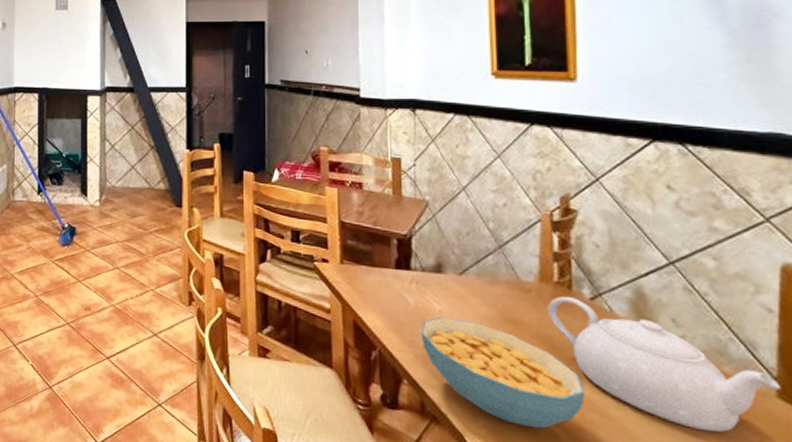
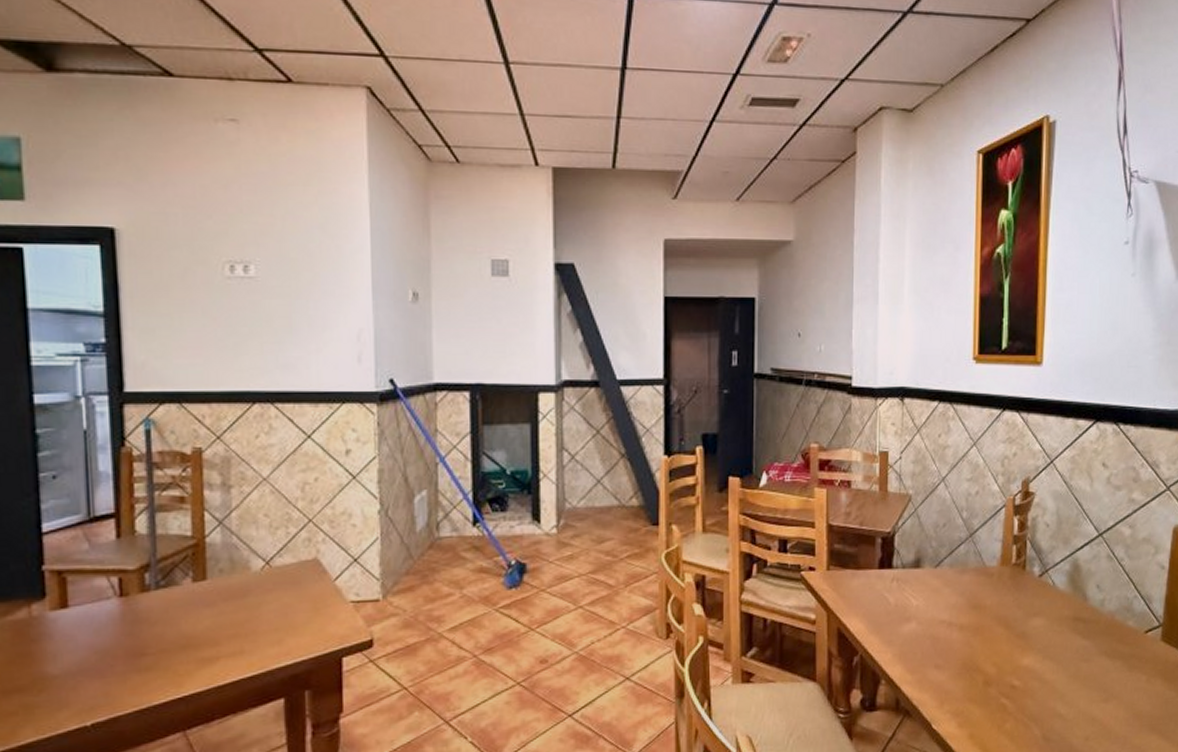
cereal bowl: present [421,316,585,430] -> none [899,611,1029,704]
teapot: present [546,296,781,433] -> none [1005,576,1164,680]

